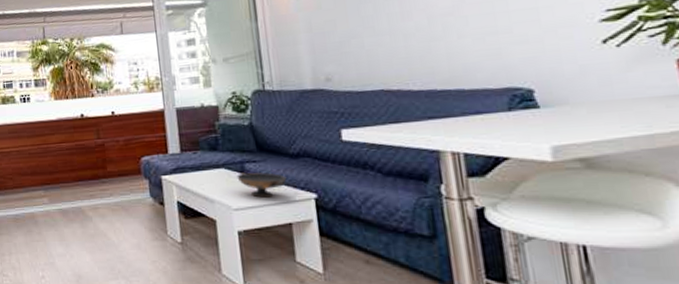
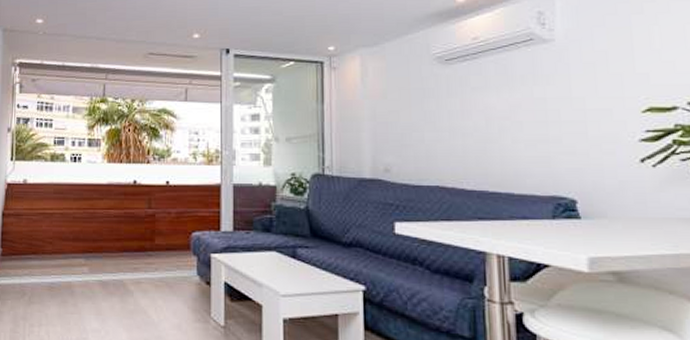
decorative bowl: present [237,172,287,198] -> none [288,257,337,286]

